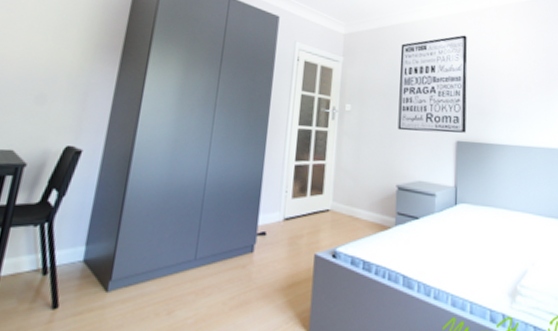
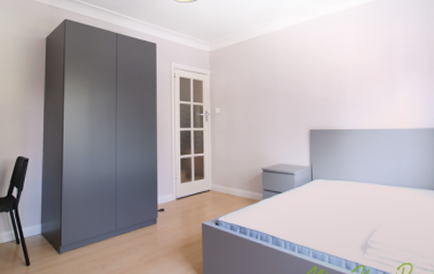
wall art: present [398,35,468,133] -> none [257,40,317,125]

